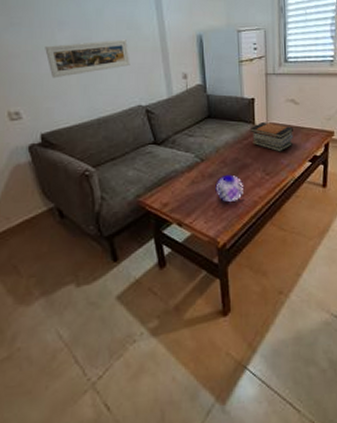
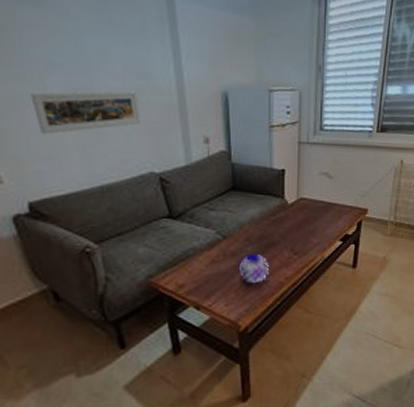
book stack: present [249,122,293,152] -> none [278,197,325,230]

